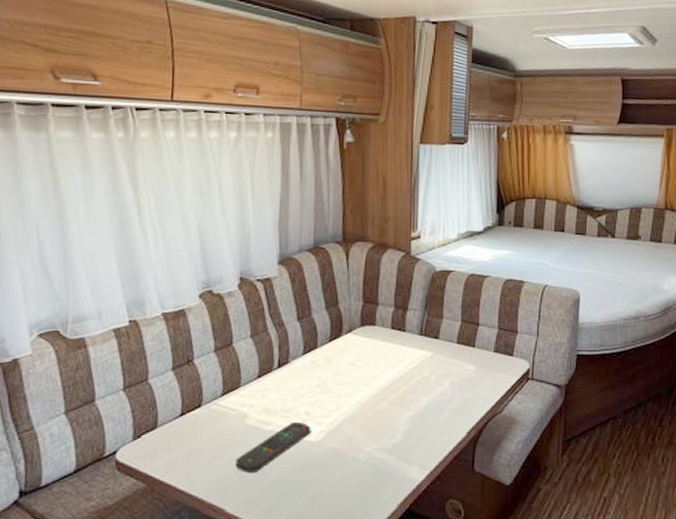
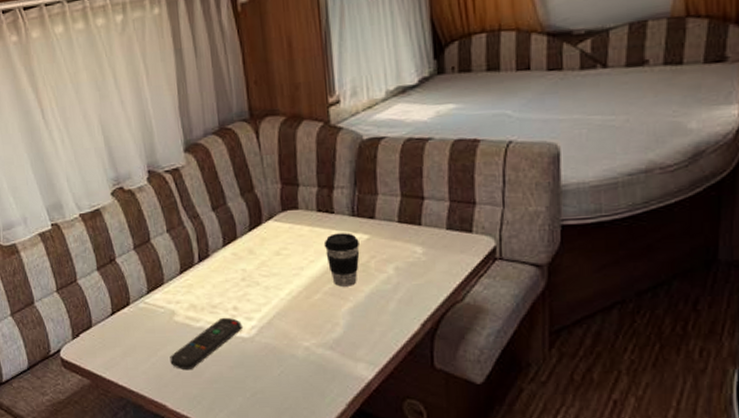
coffee cup: none [394,349,424,397] -> present [324,233,360,287]

